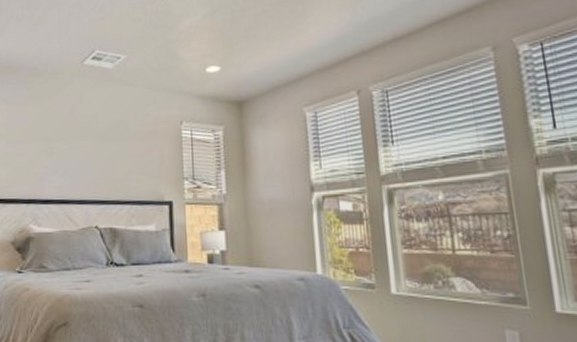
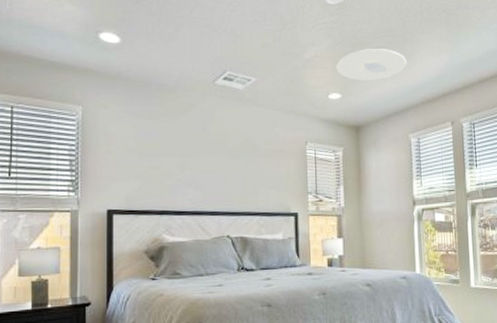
ceiling light: none [214,12,299,50] -> present [336,49,407,81]

